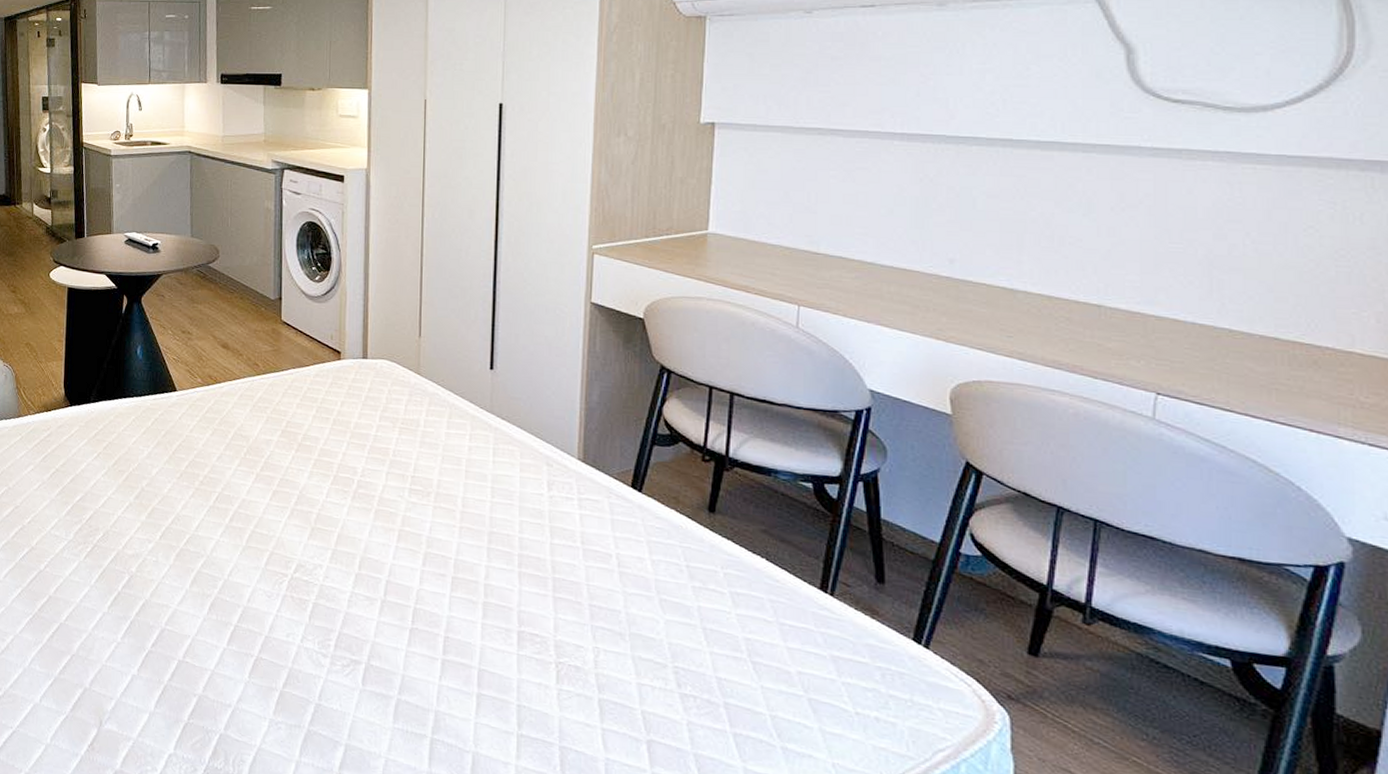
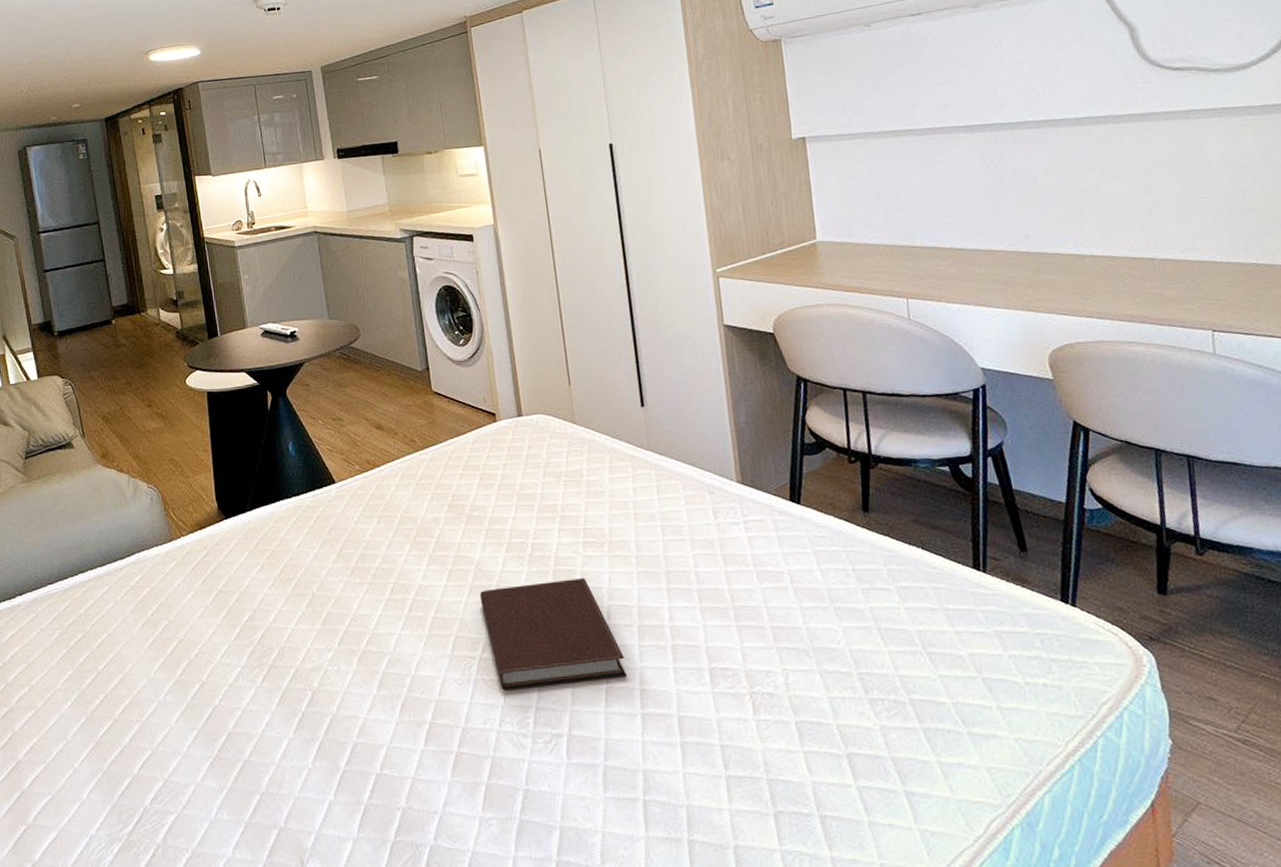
notebook: none [299,515,434,622] -> present [479,578,627,691]

